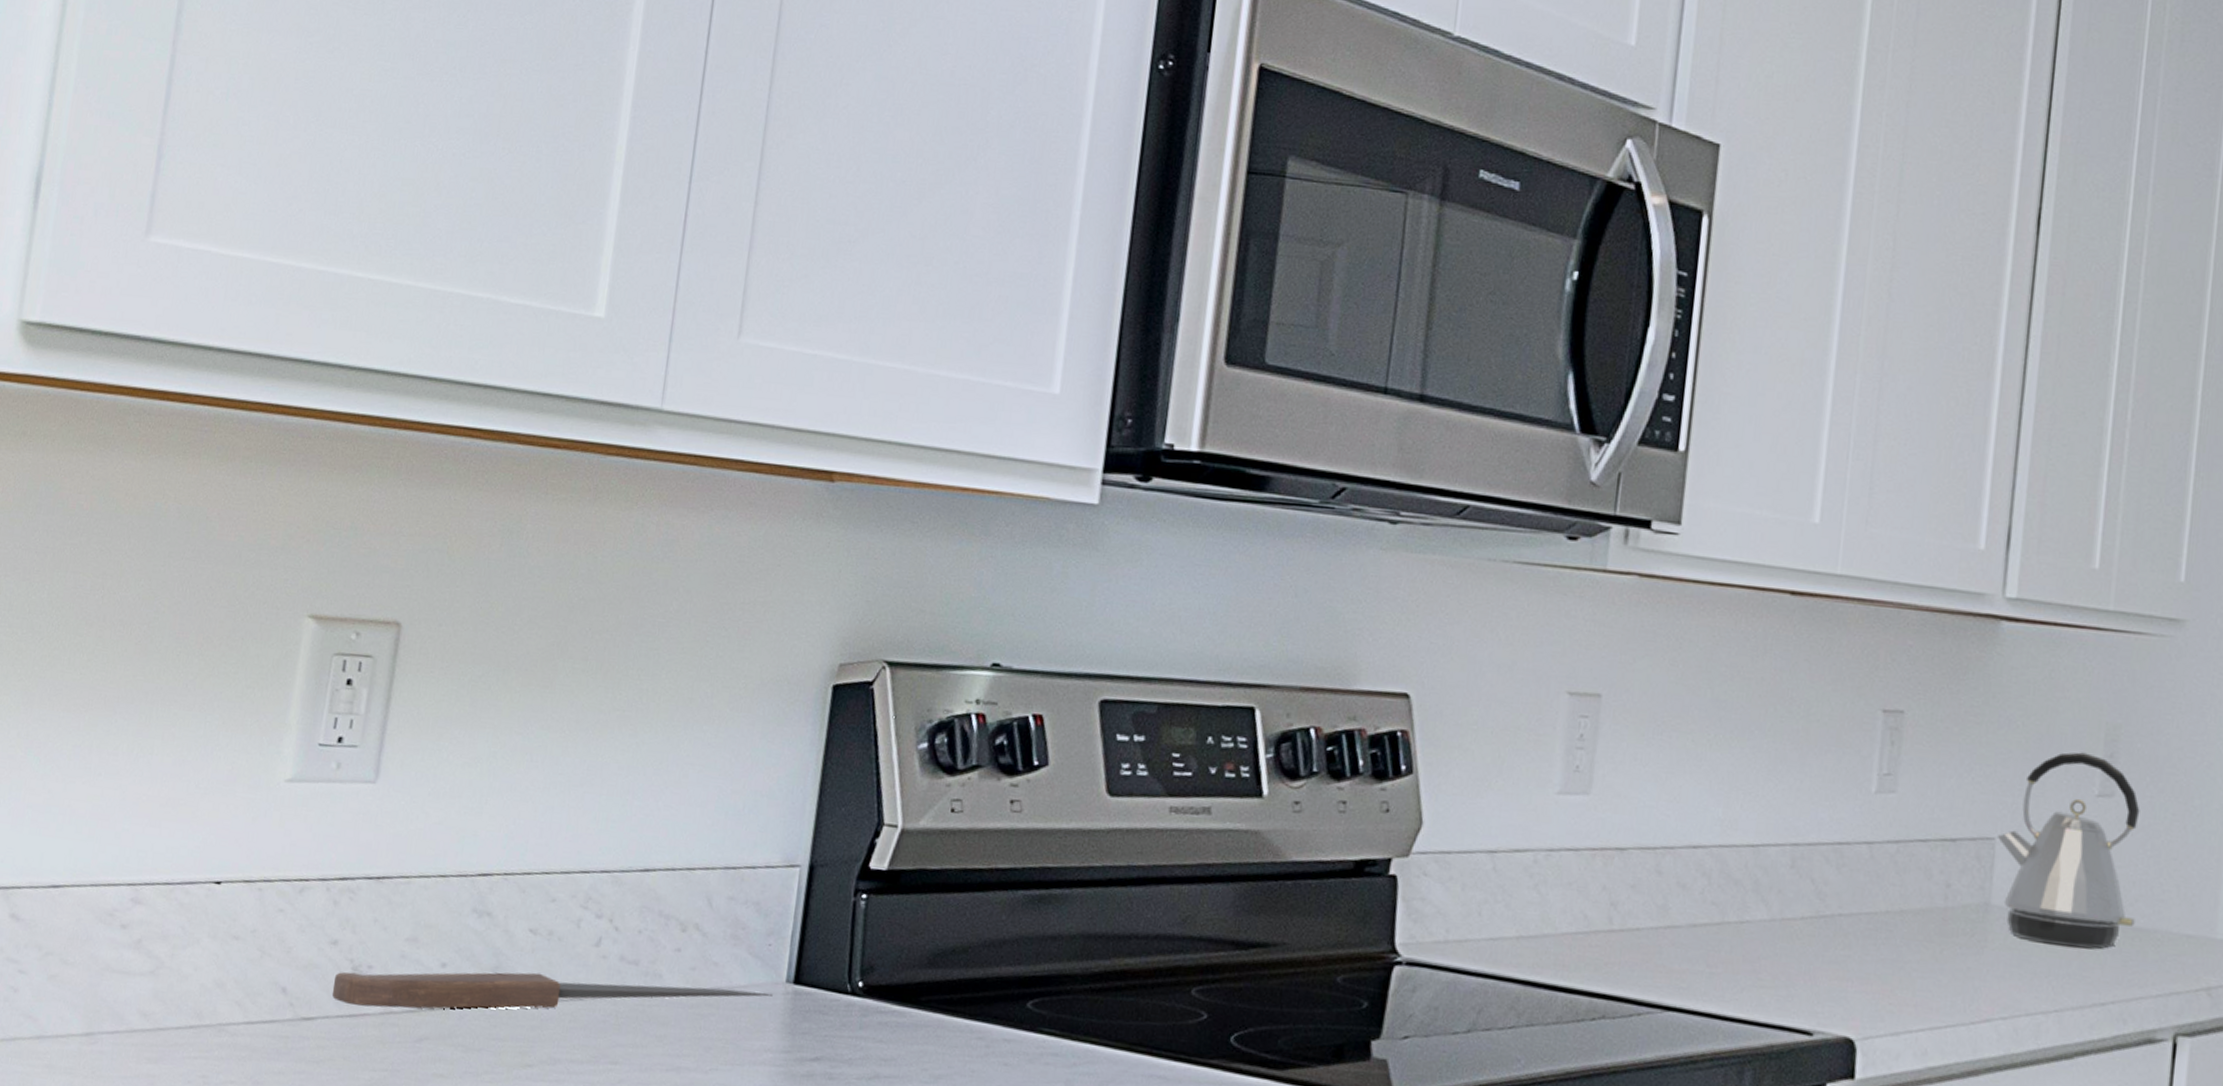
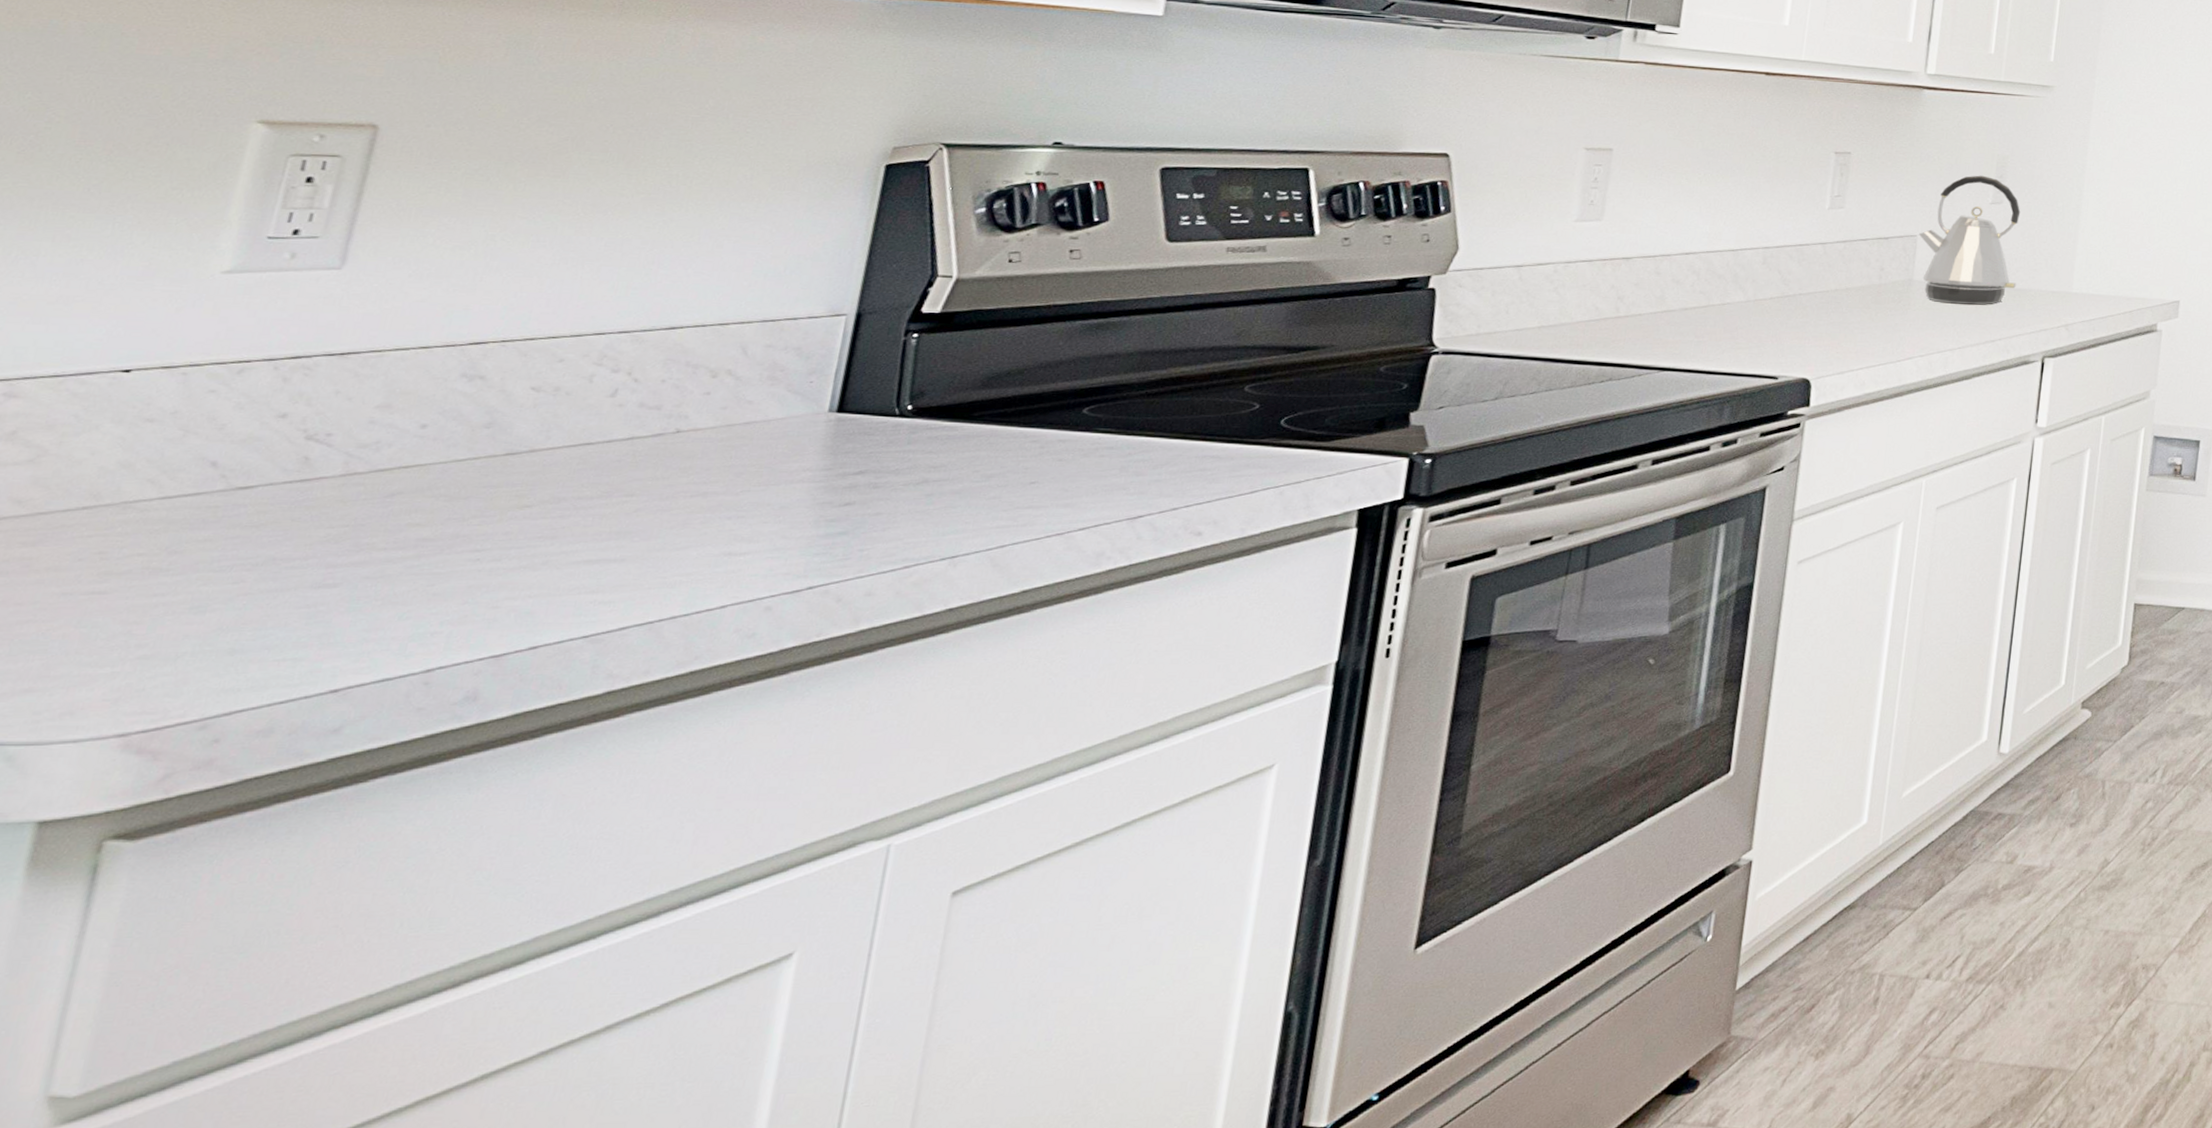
knife: present [331,971,773,1009] -> none [277,422,814,471]

